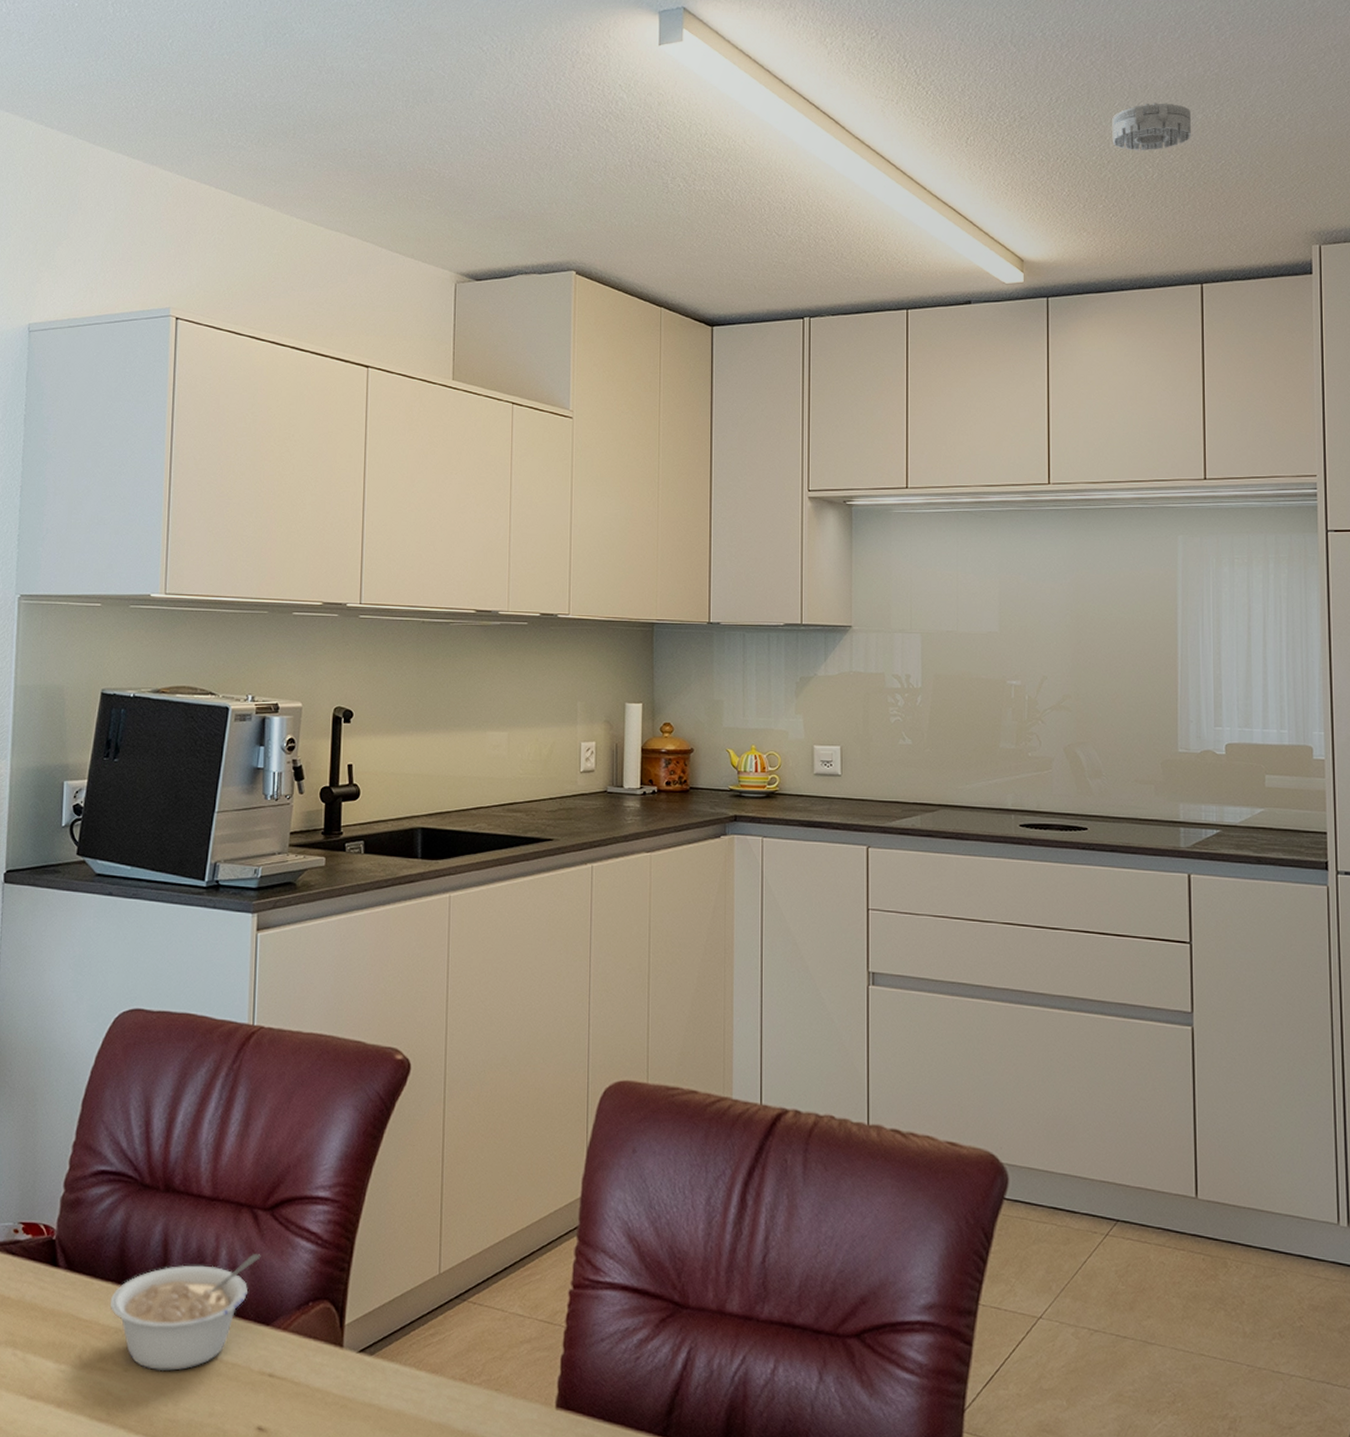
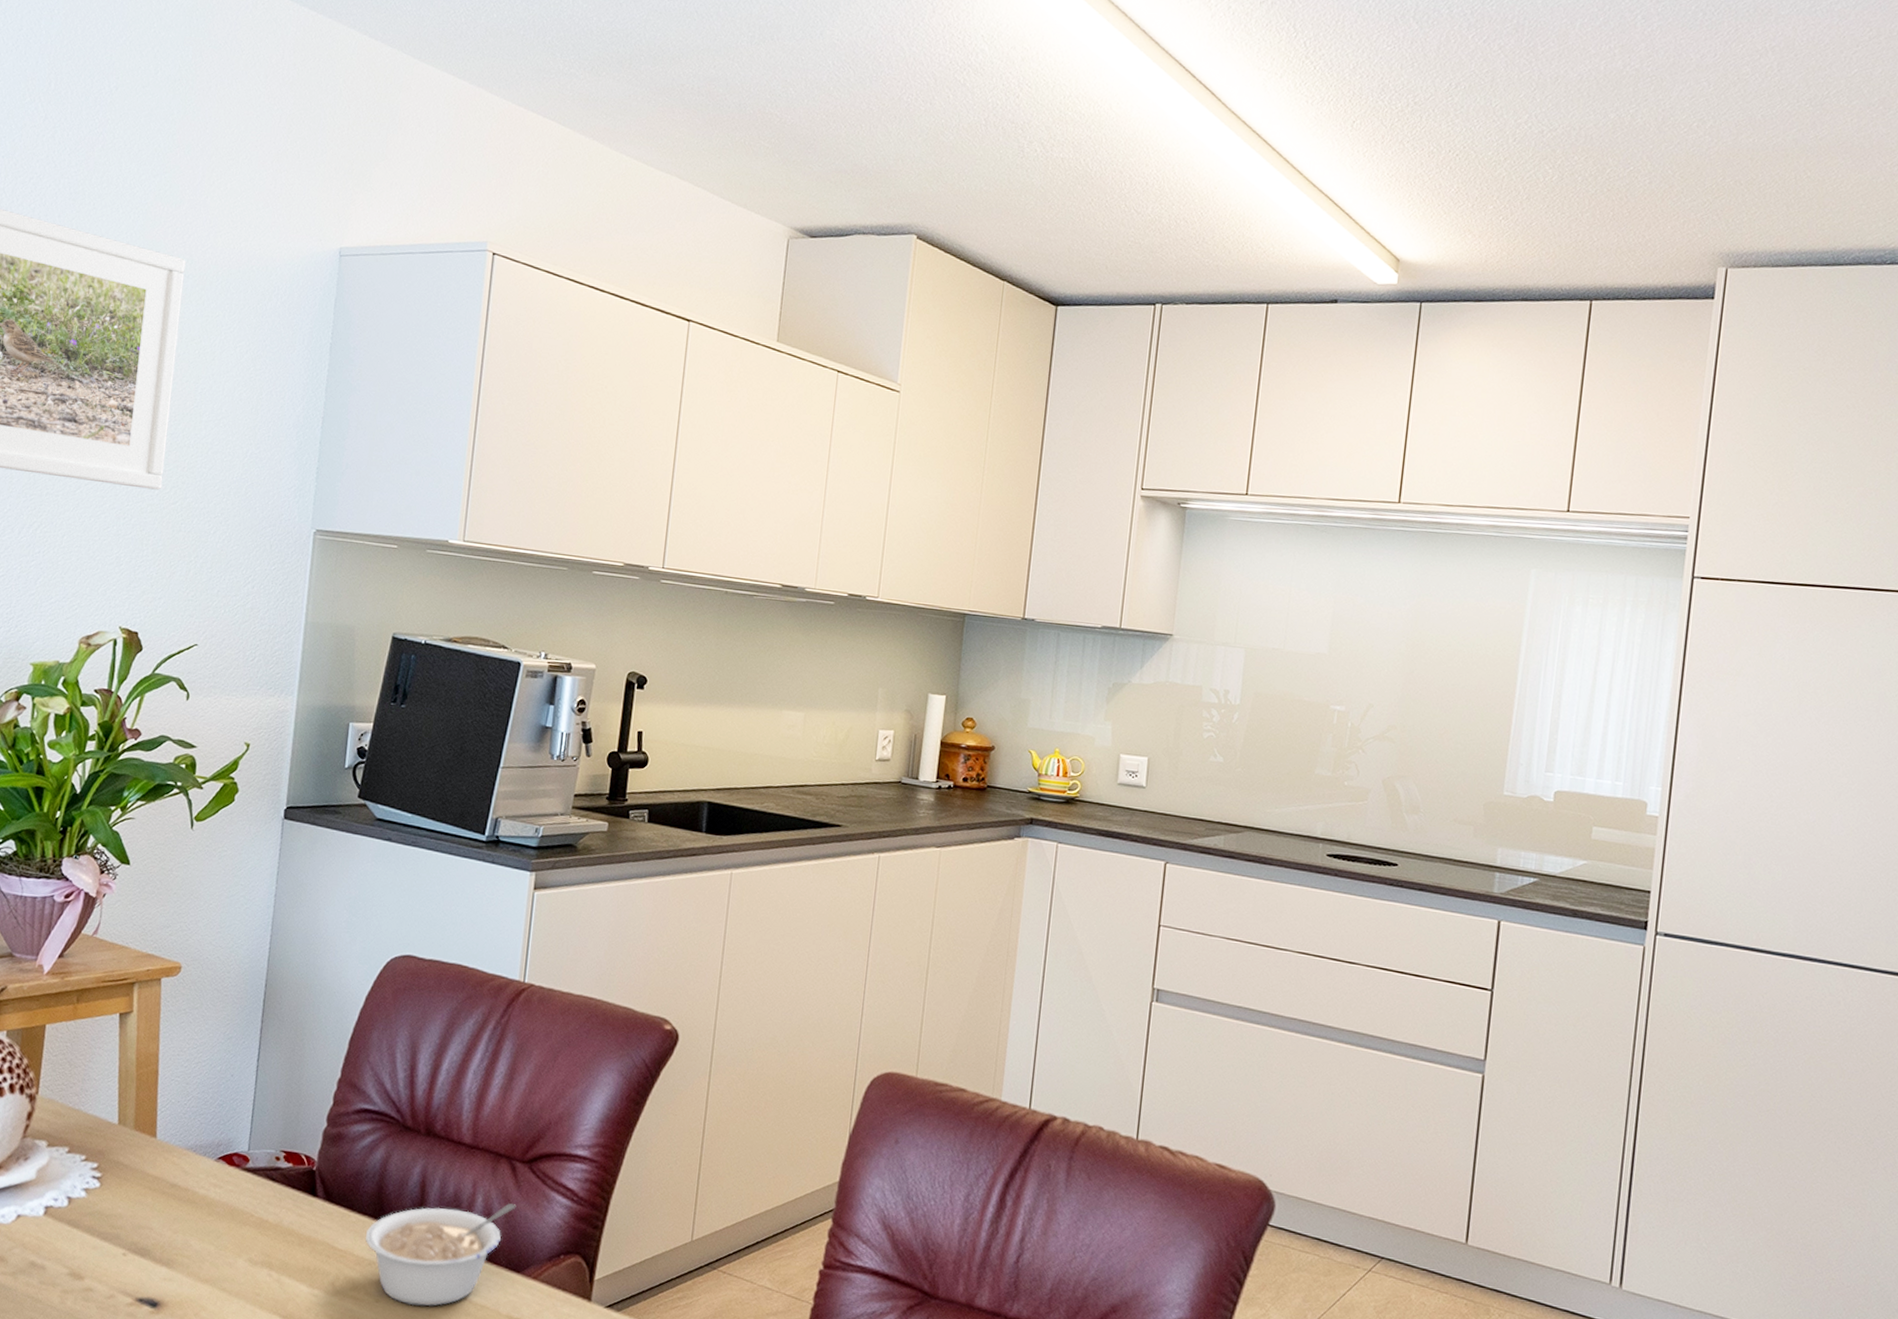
smoke detector: present [1112,103,1192,150] -> none [1512,97,1604,150]

